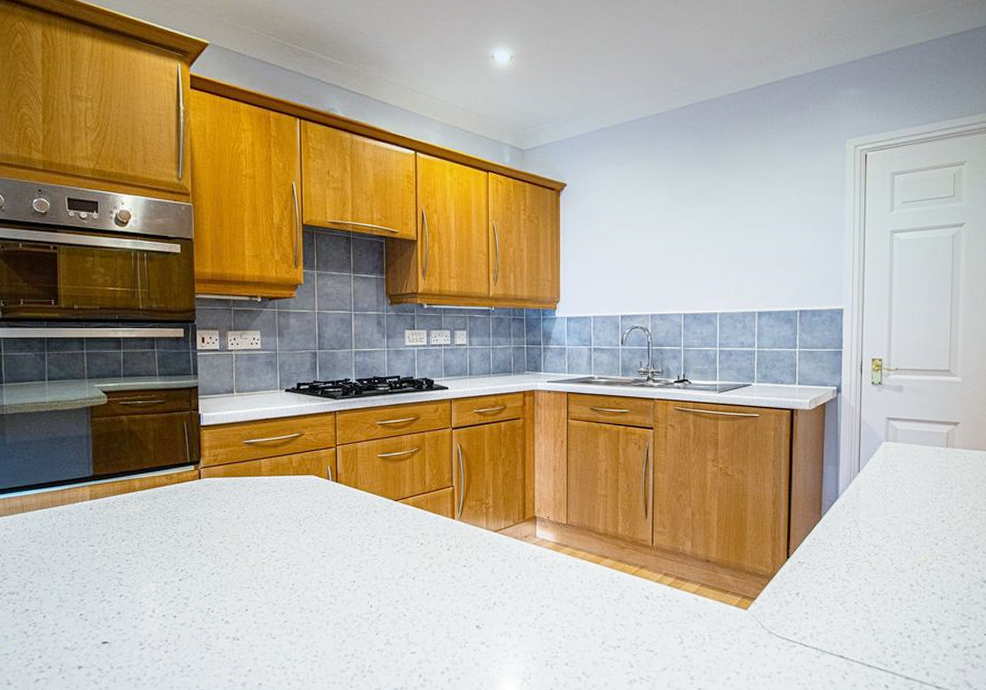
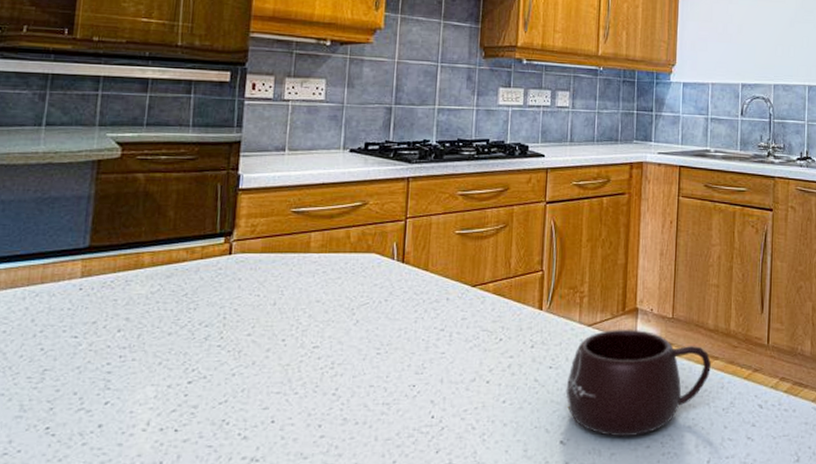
mug: none [478,535,603,623] -> present [565,330,712,437]

